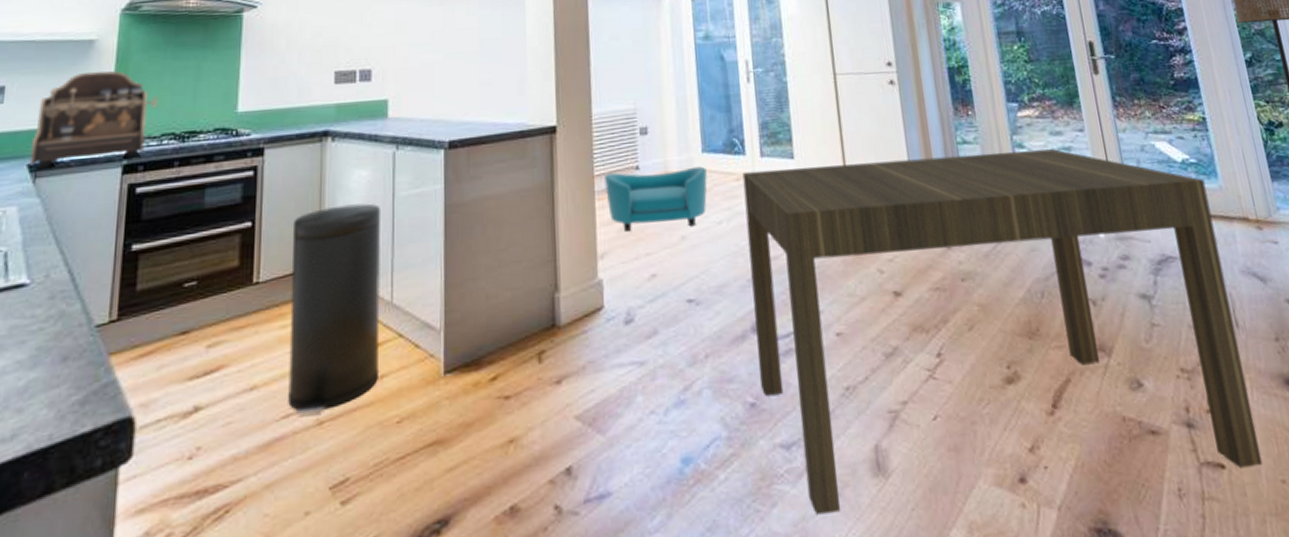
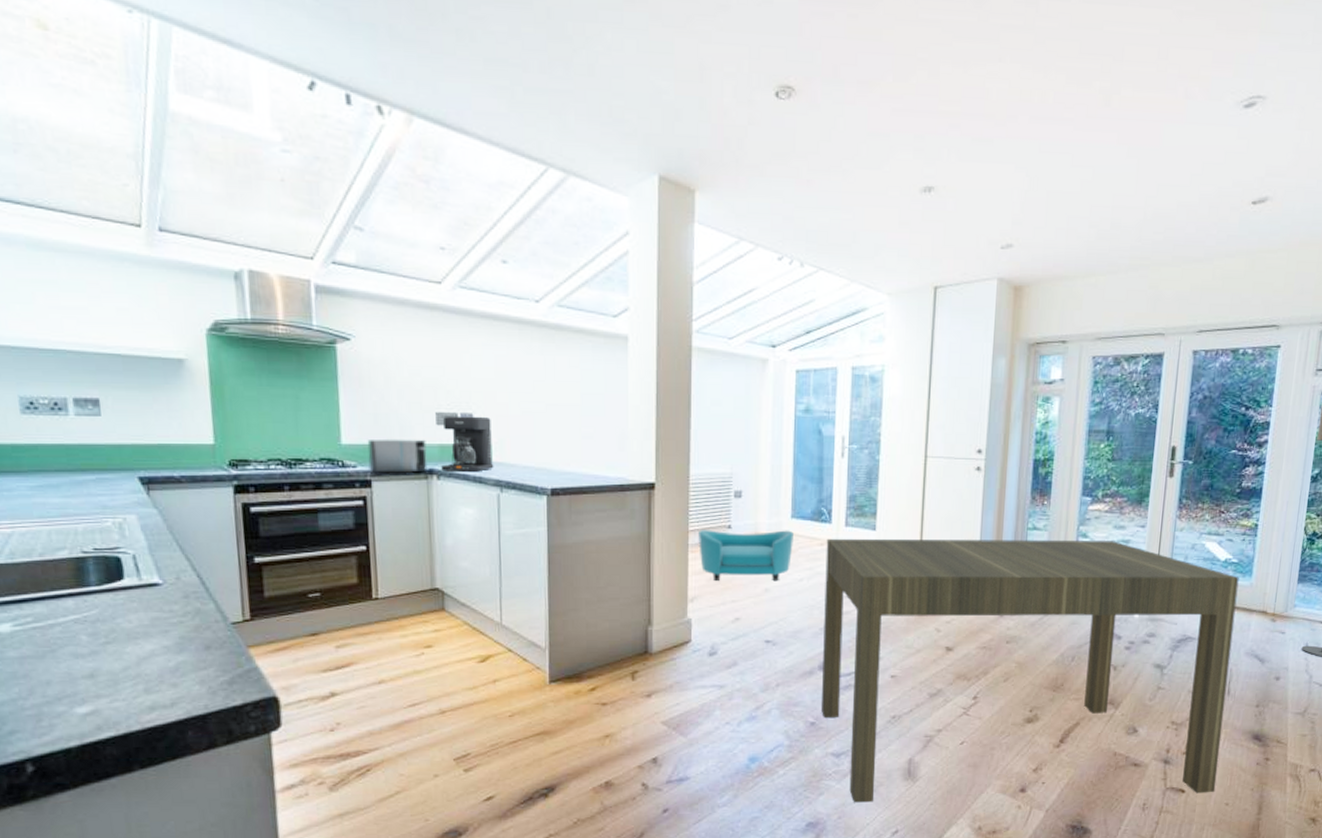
spice rack: present [29,70,158,168] -> none [138,391,260,481]
toaster: none [263,100,323,140] -> present [367,438,428,473]
pedal bin: present [288,203,382,414] -> none [405,538,493,704]
coffee maker: none [337,71,391,132] -> present [441,415,494,472]

